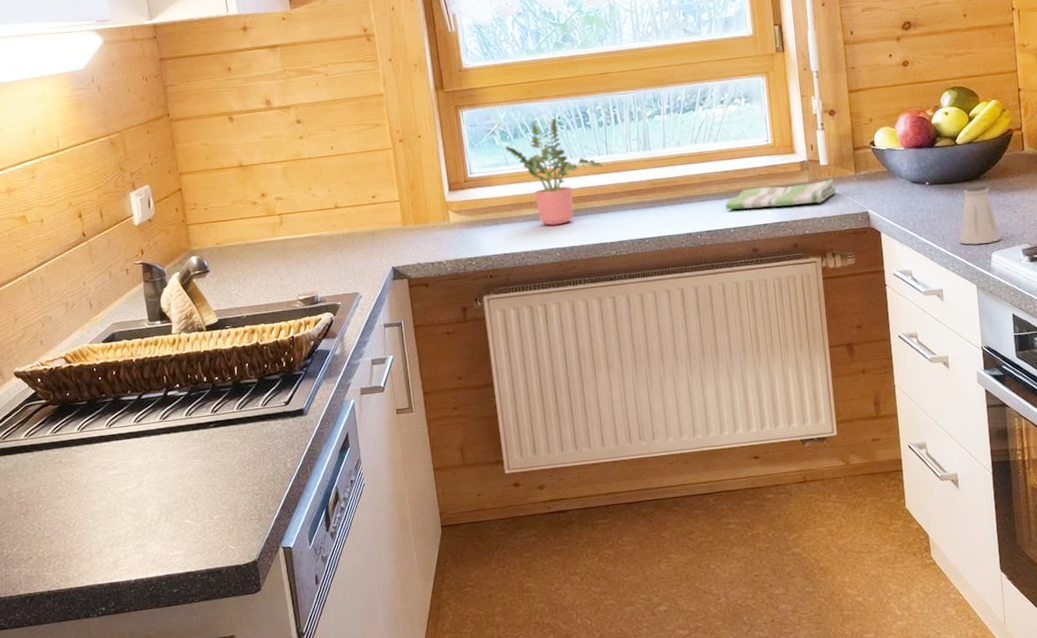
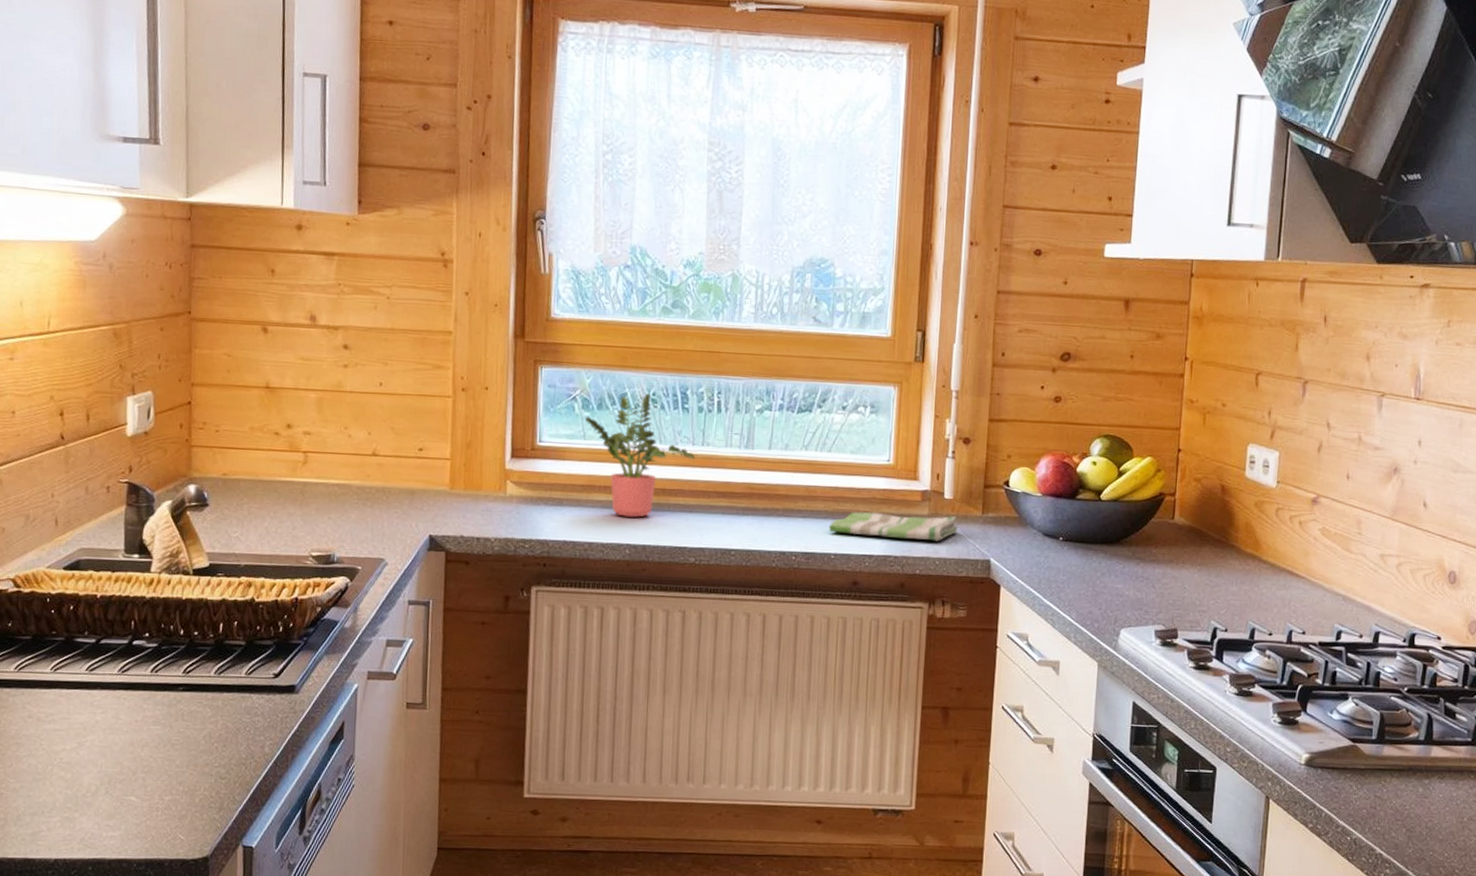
saltshaker: present [959,184,1001,245] -> none [1086,549,1134,618]

